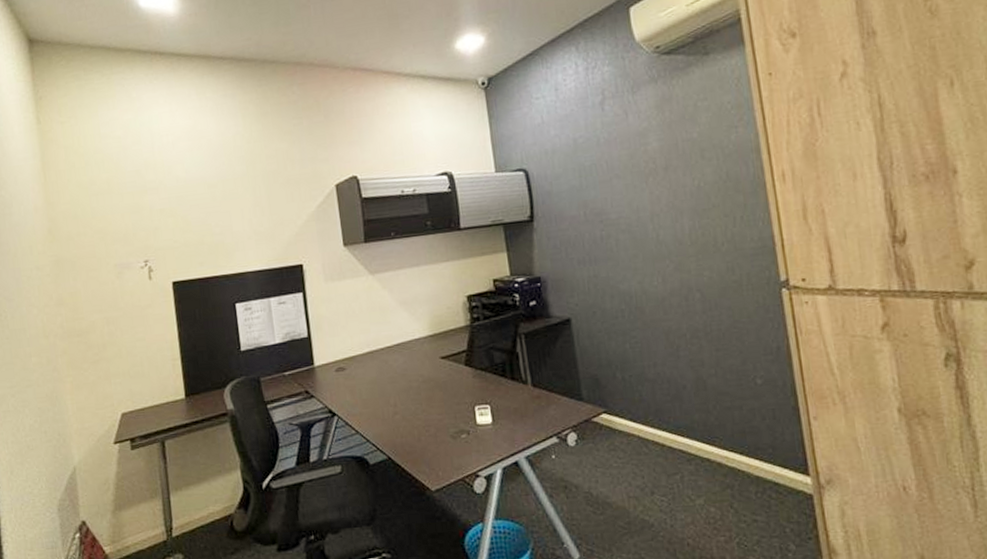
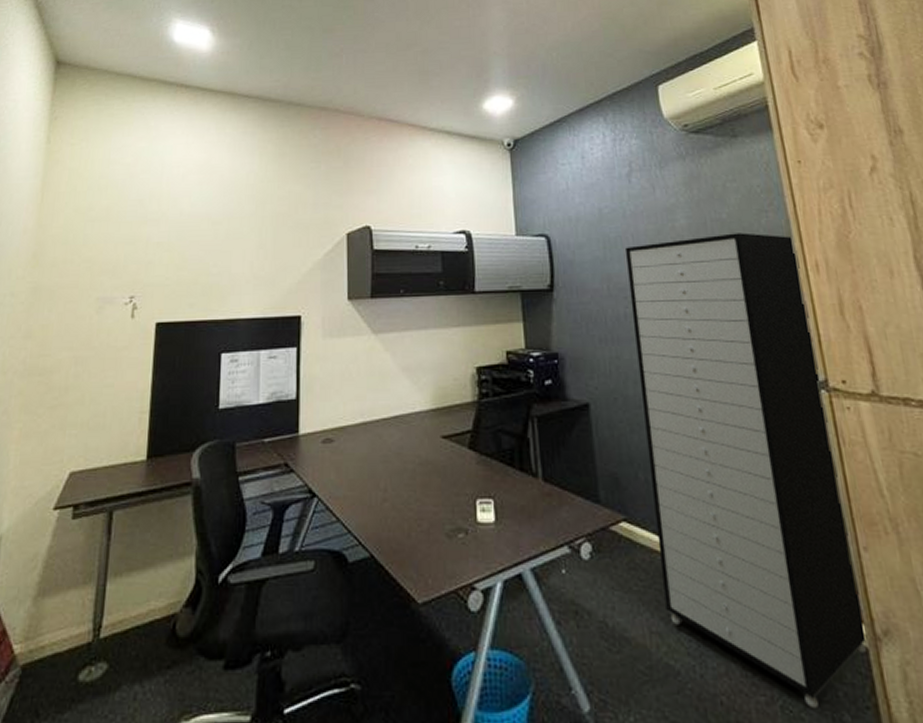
storage cabinet: none [599,149,813,543] -> present [624,233,868,709]

